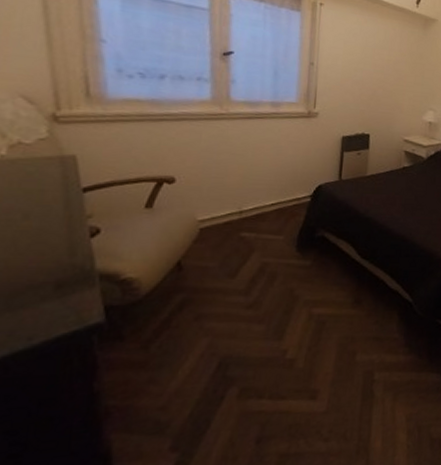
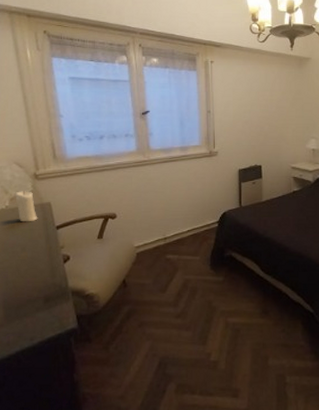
candle: none [17,136,54,180] -> present [15,191,38,222]

